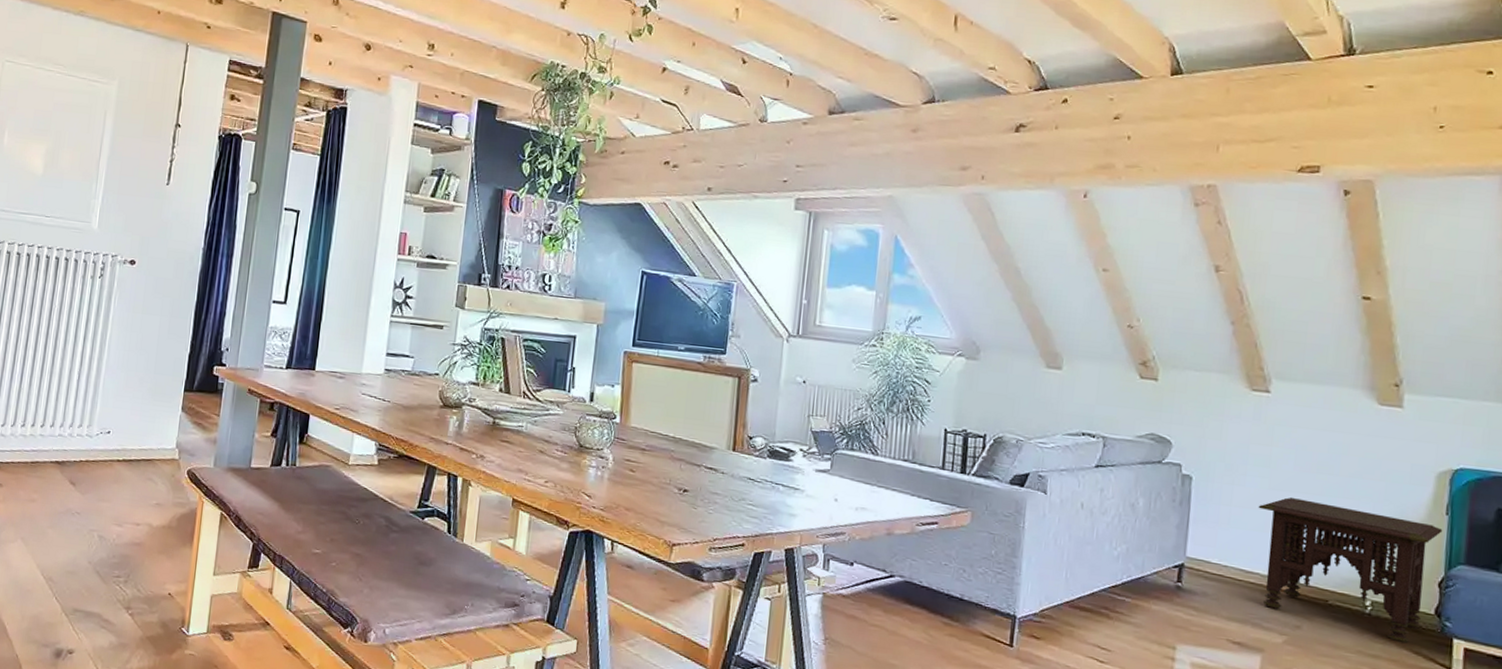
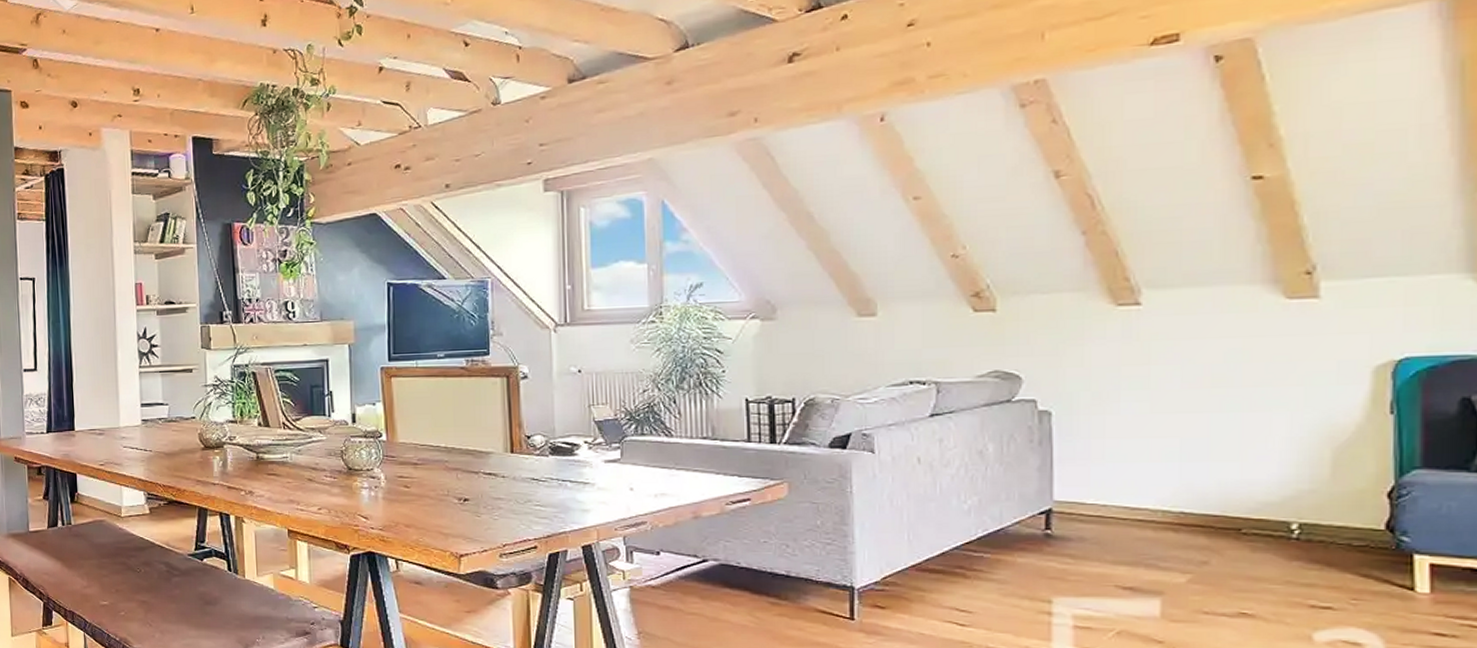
side table: present [1258,496,1443,643] -> none [1139,418,1388,567]

